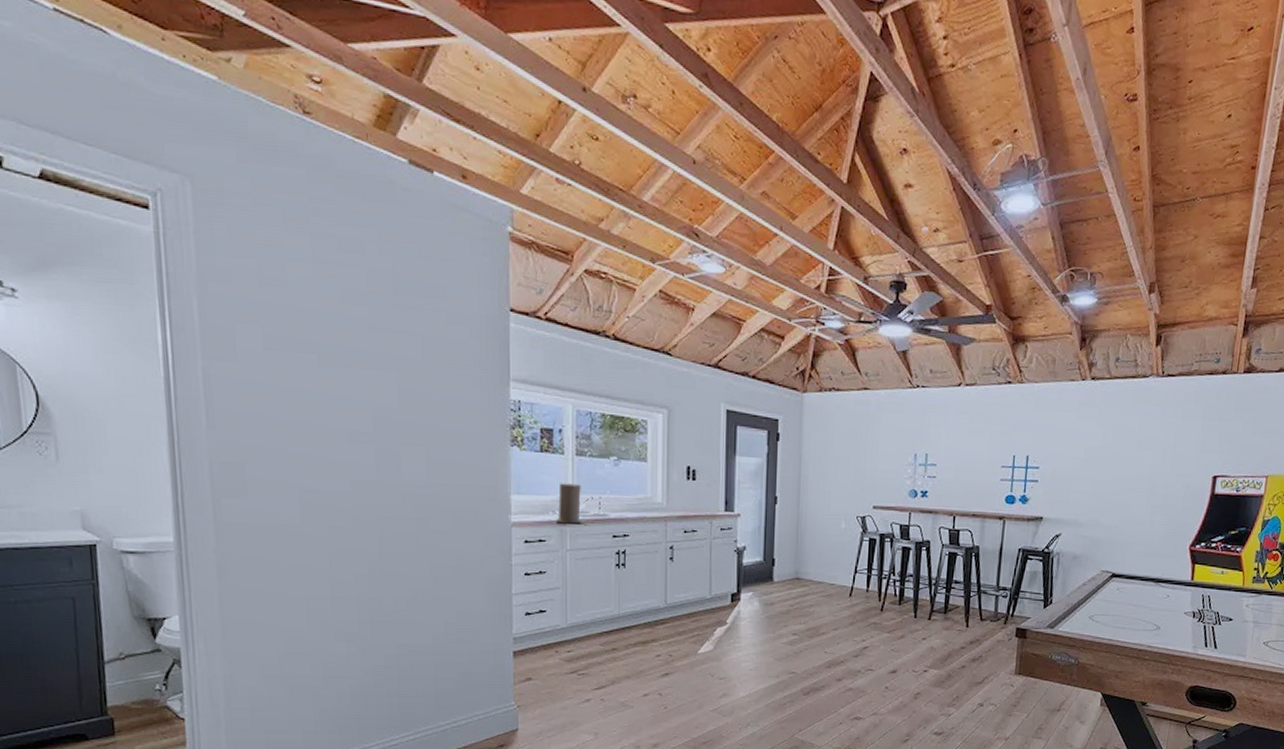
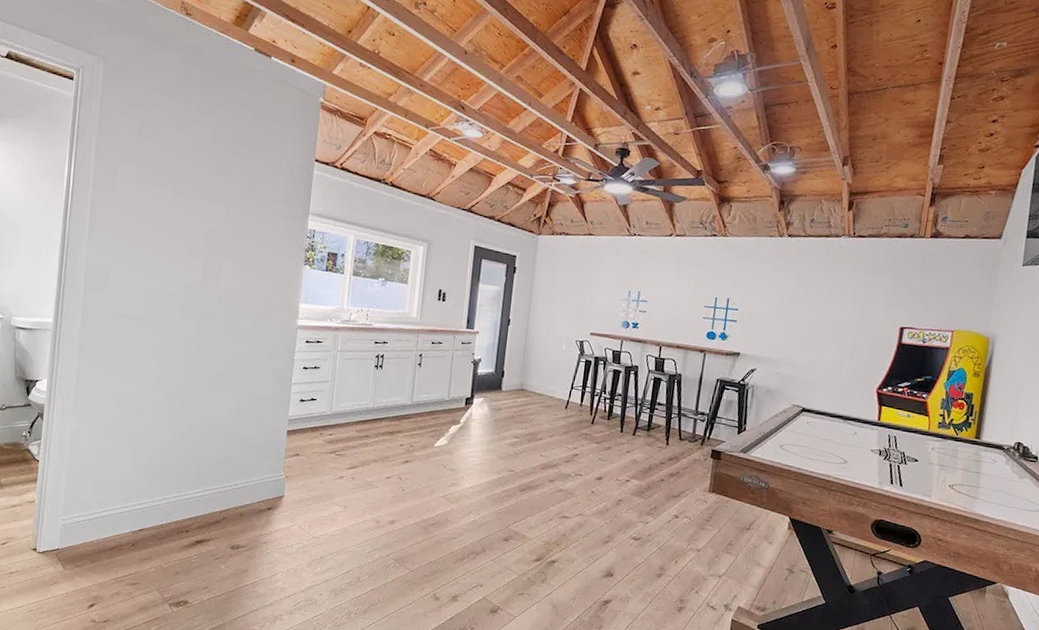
paper towel: present [556,483,589,526] -> none [331,296,357,332]

